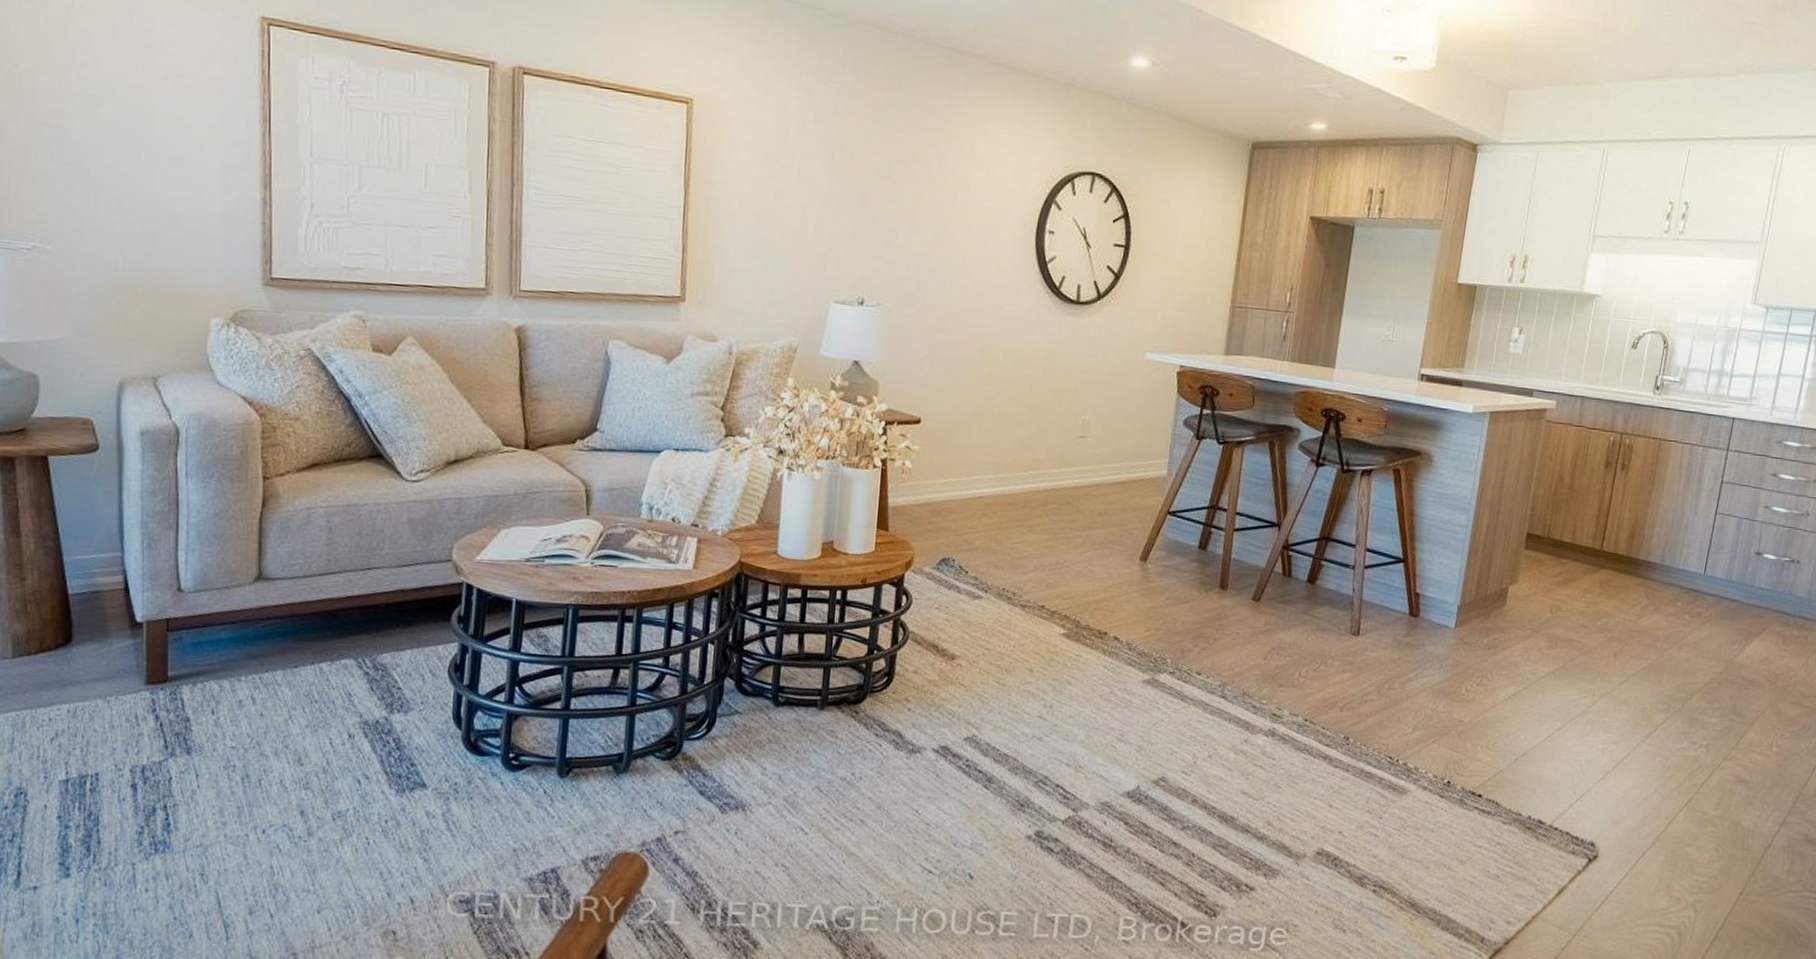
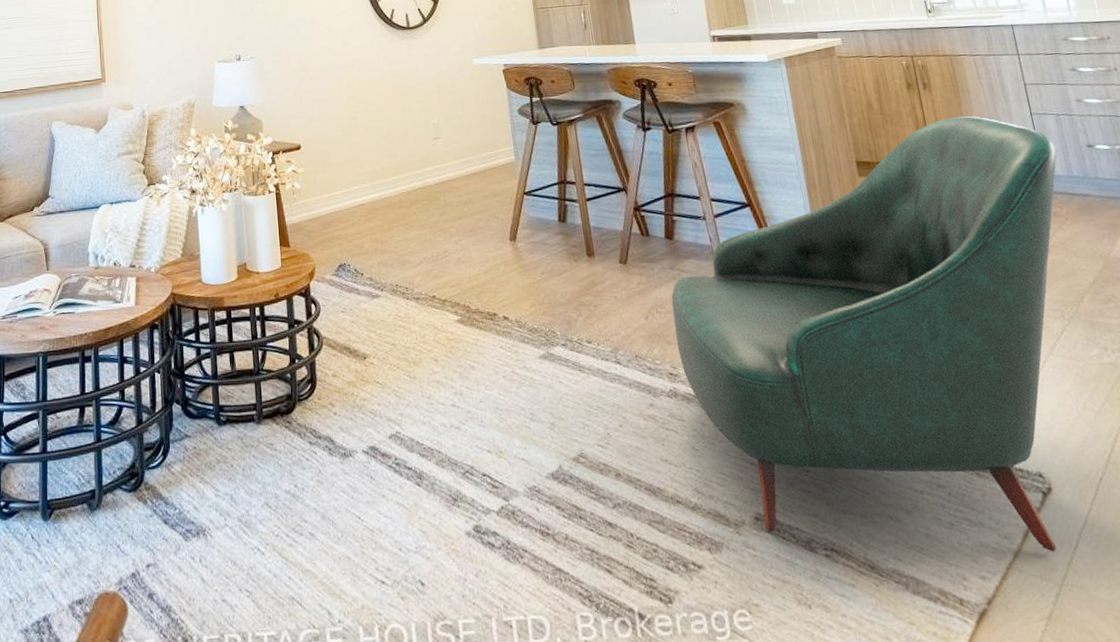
armchair: none [1287,503,1726,908] -> present [671,116,1057,552]

